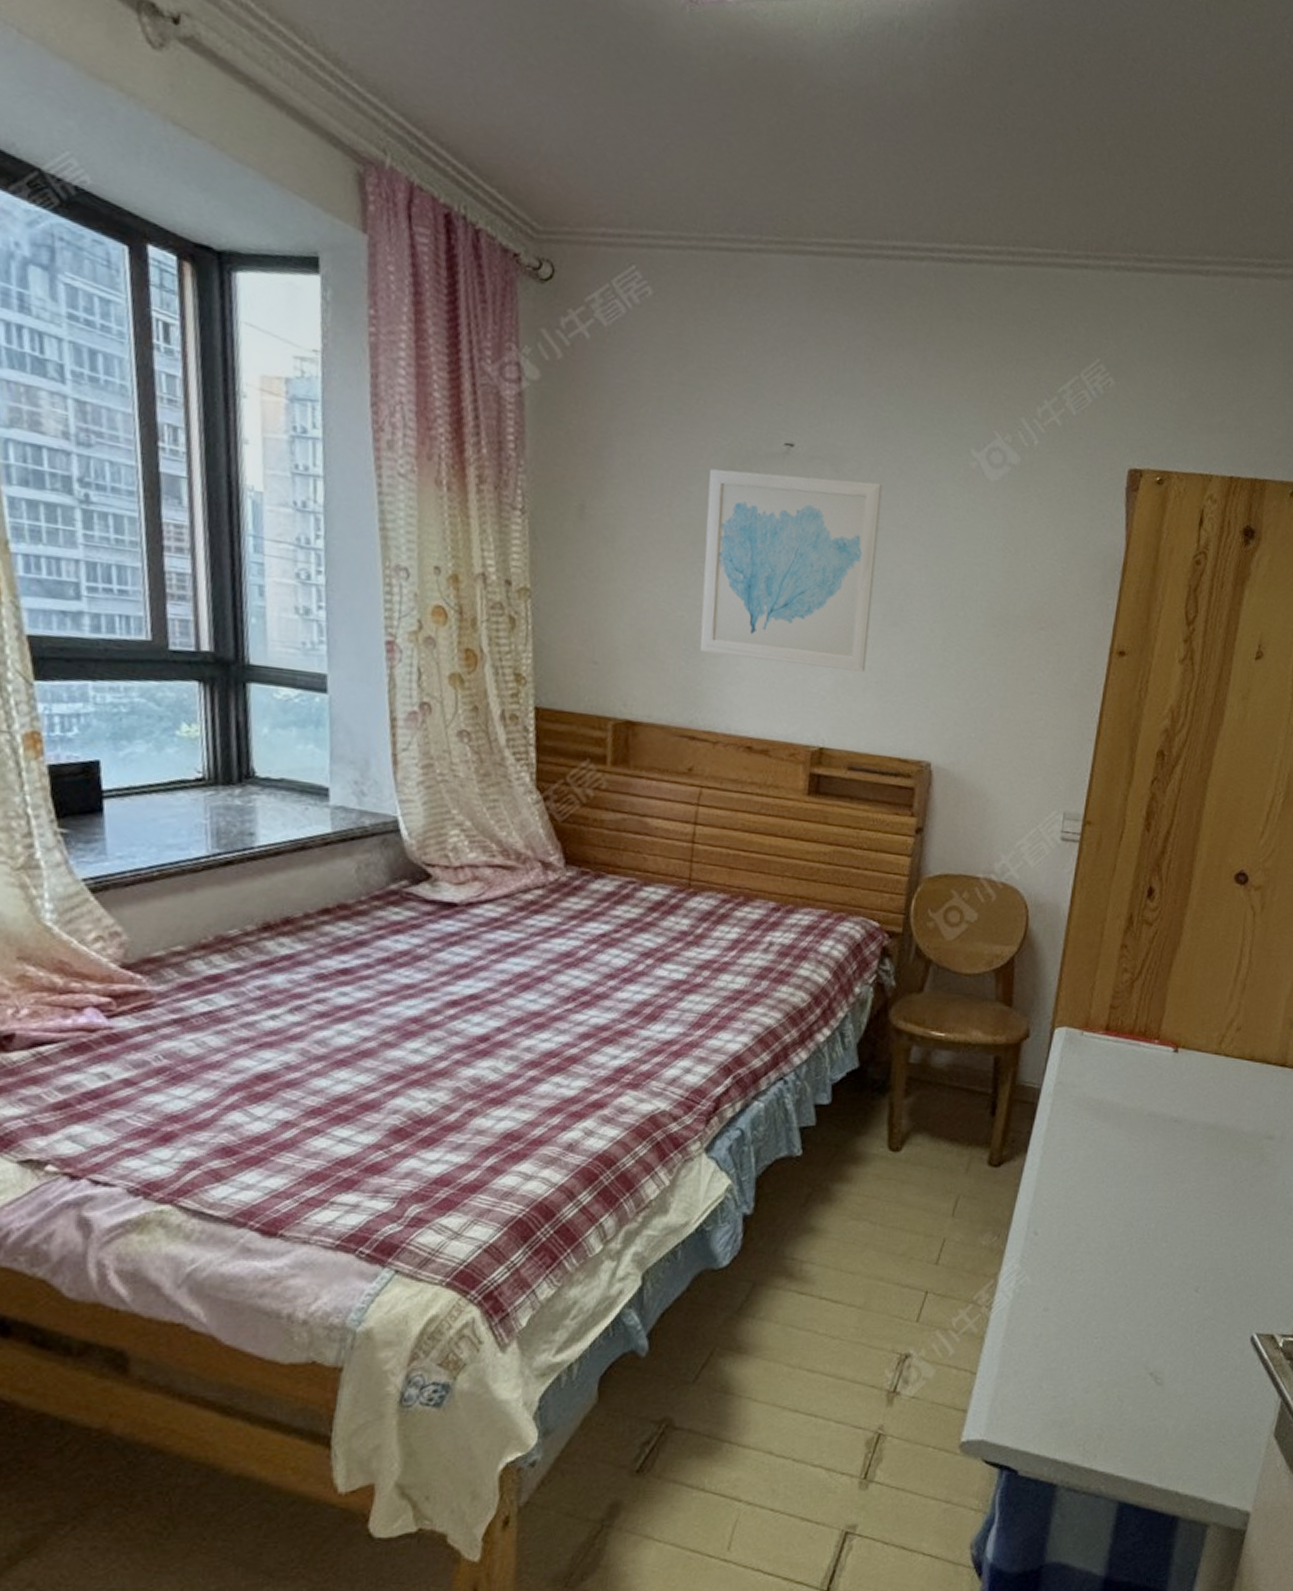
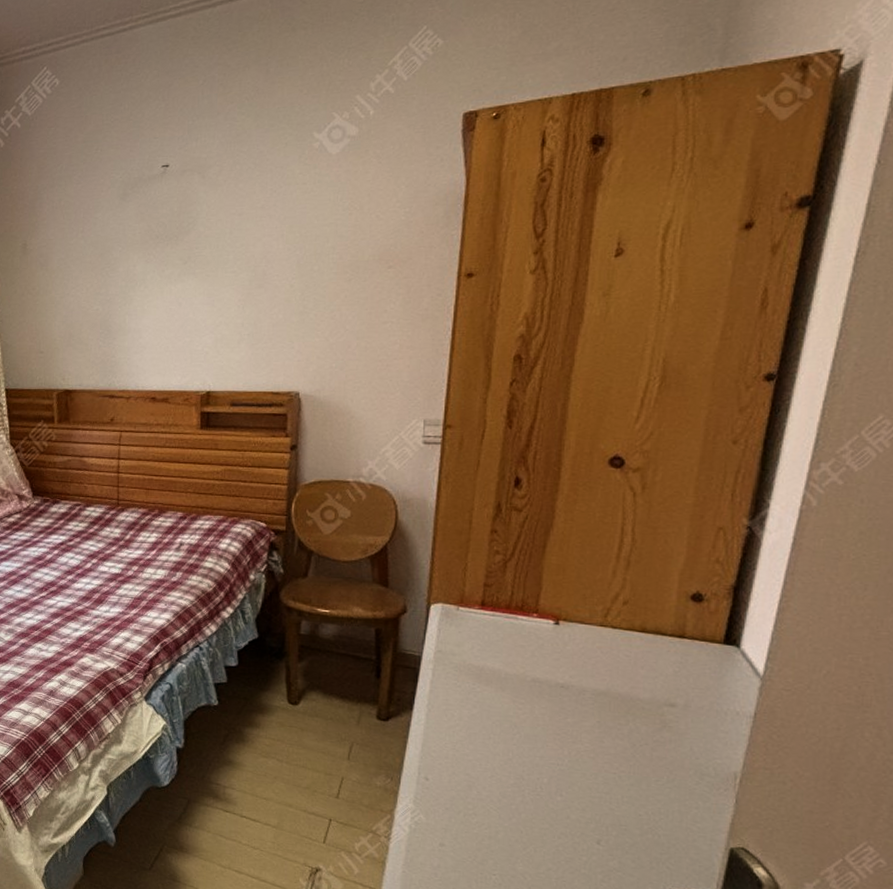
wall art: present [699,469,883,672] -> none [108,178,241,333]

